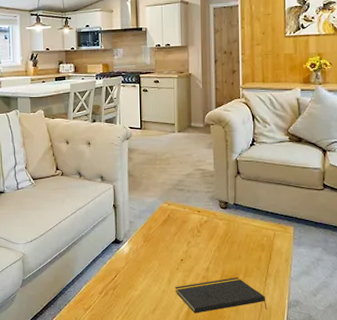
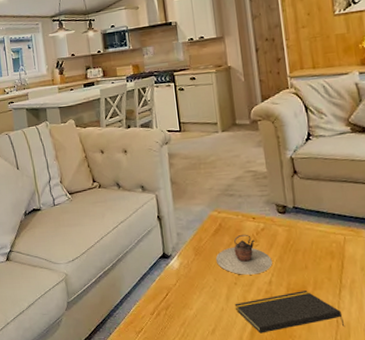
teapot: none [162,225,211,261] -> present [215,234,272,275]

